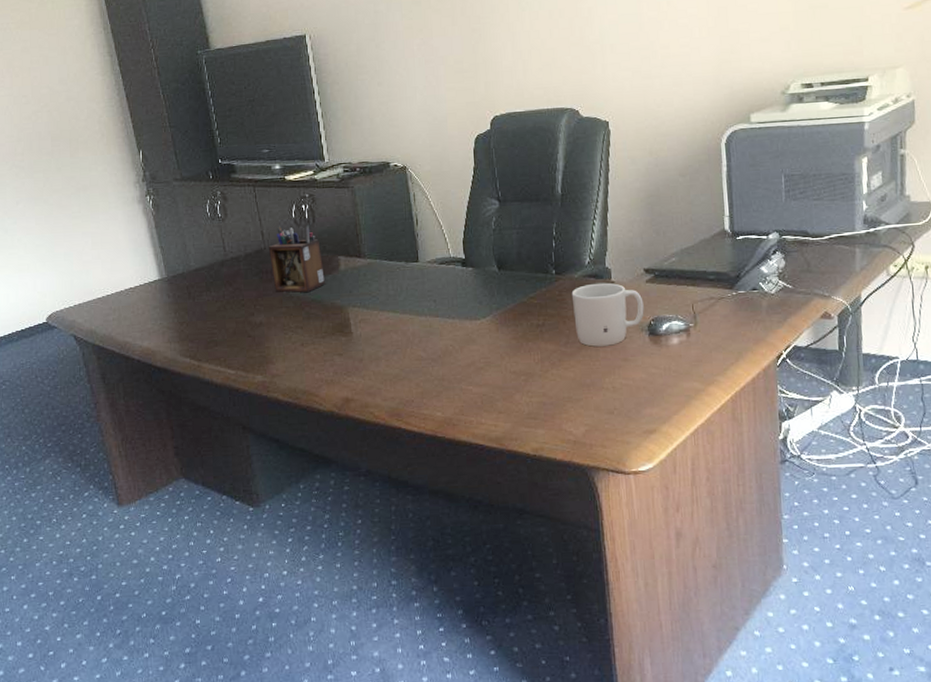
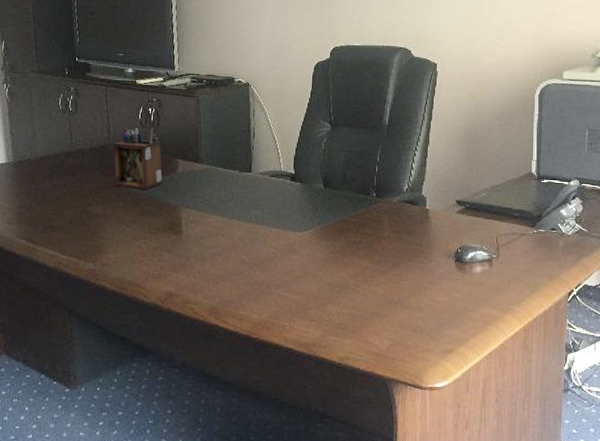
mug: present [571,282,644,347] -> none [388,209,453,269]

